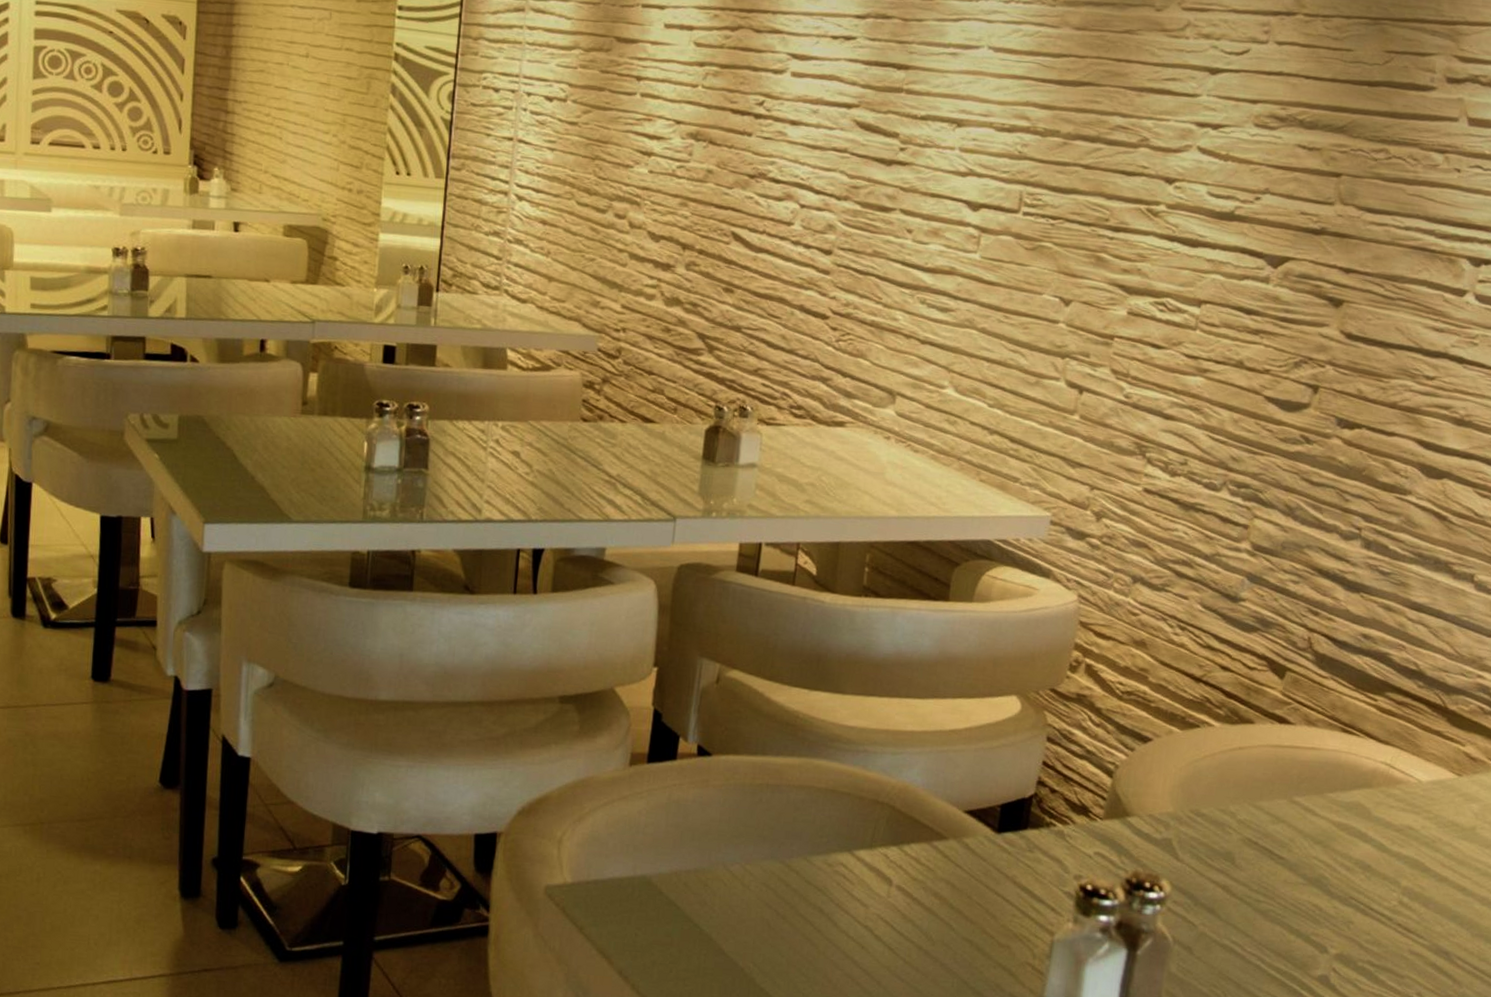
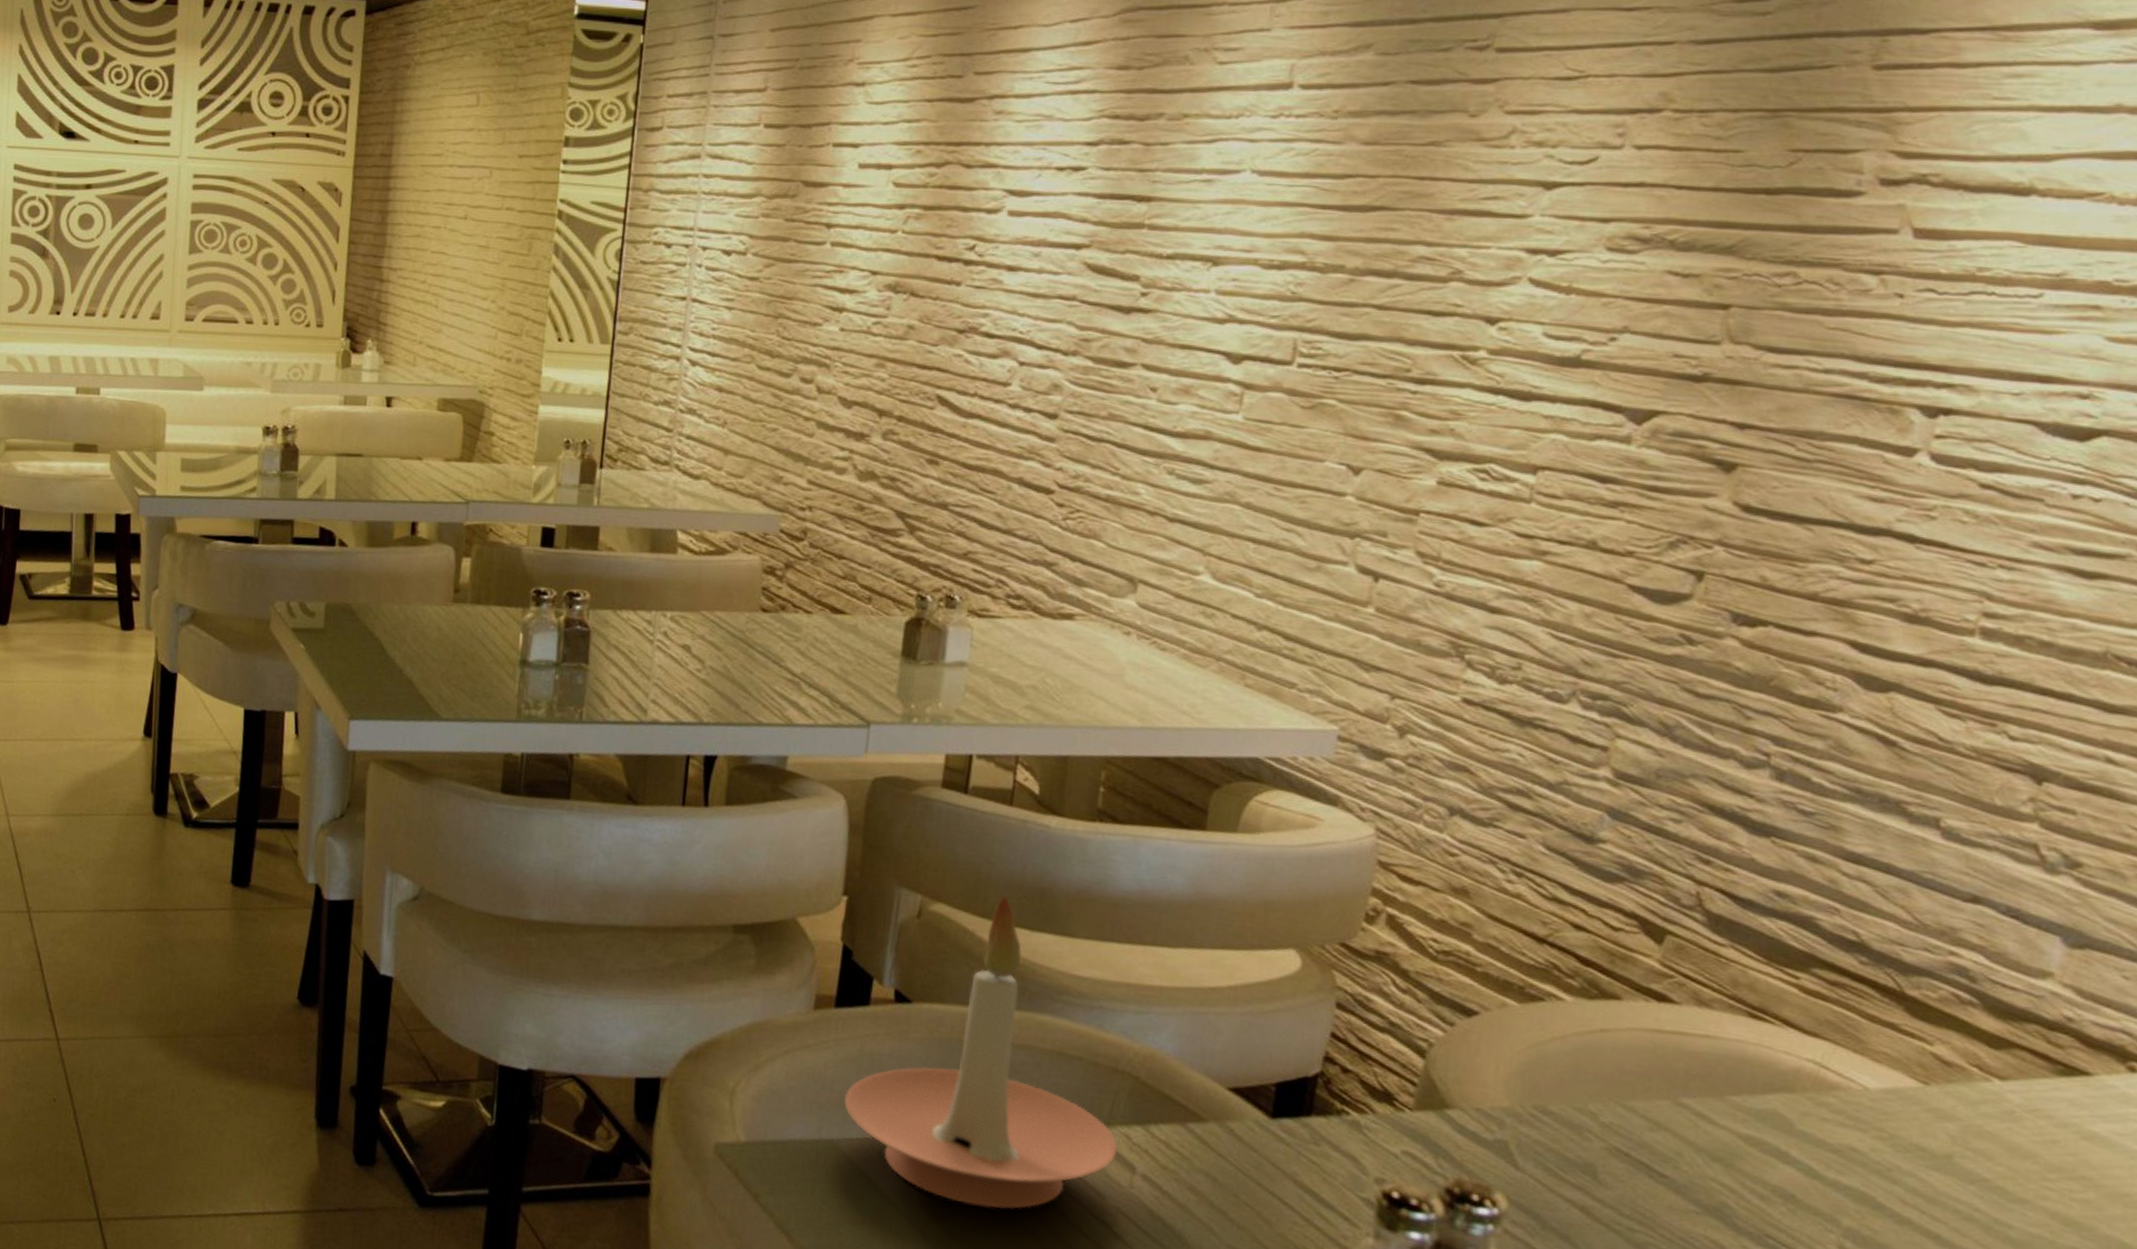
candle holder: none [655,661,878,923] -> present [844,895,1118,1209]

